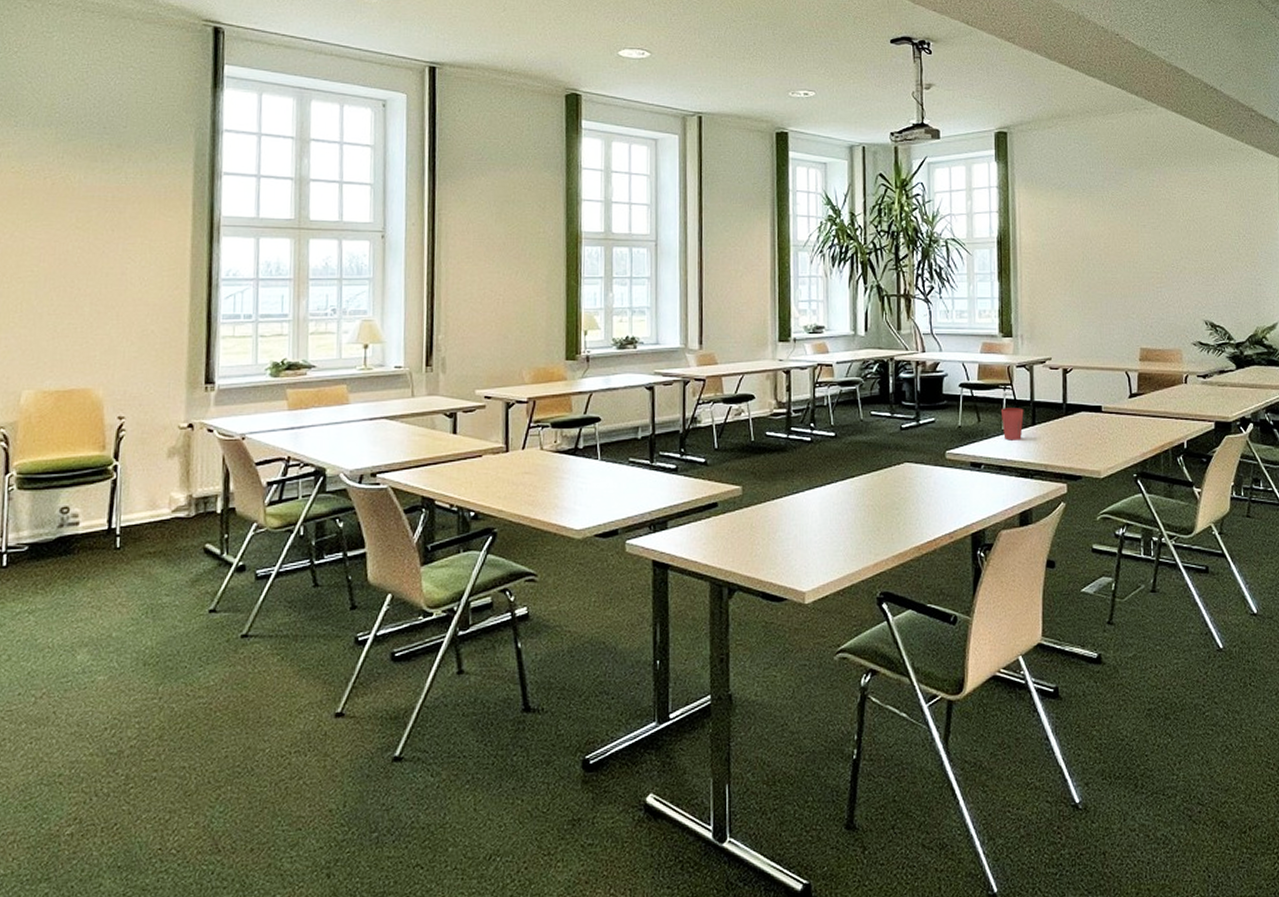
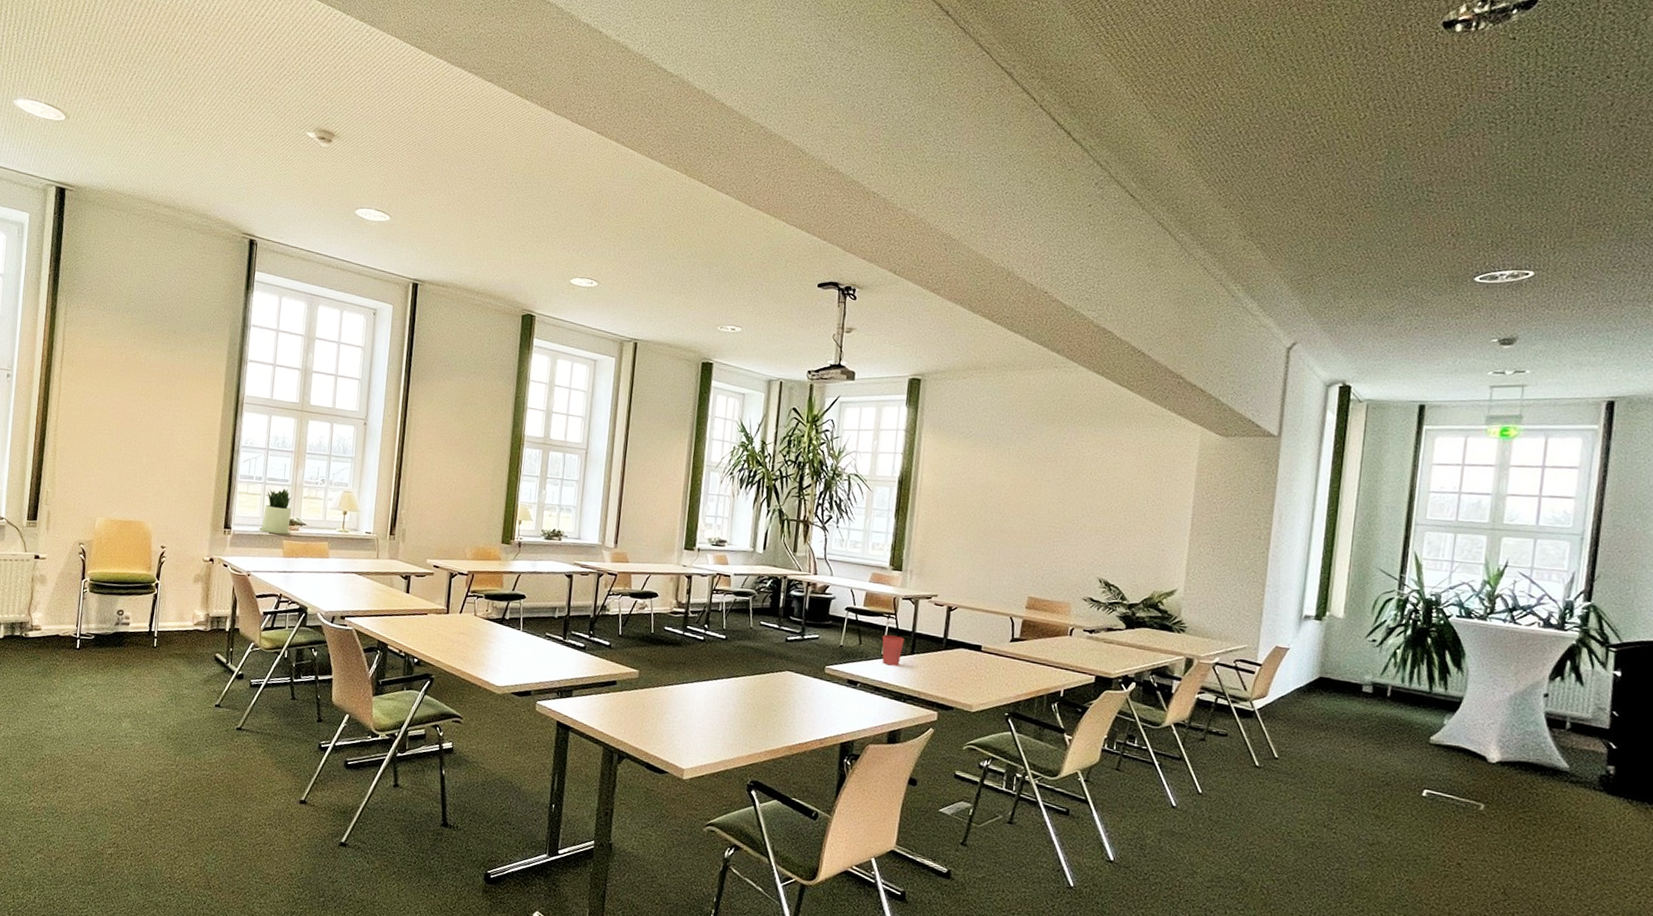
planter: none [252,325,297,383] -> present [258,487,292,535]

